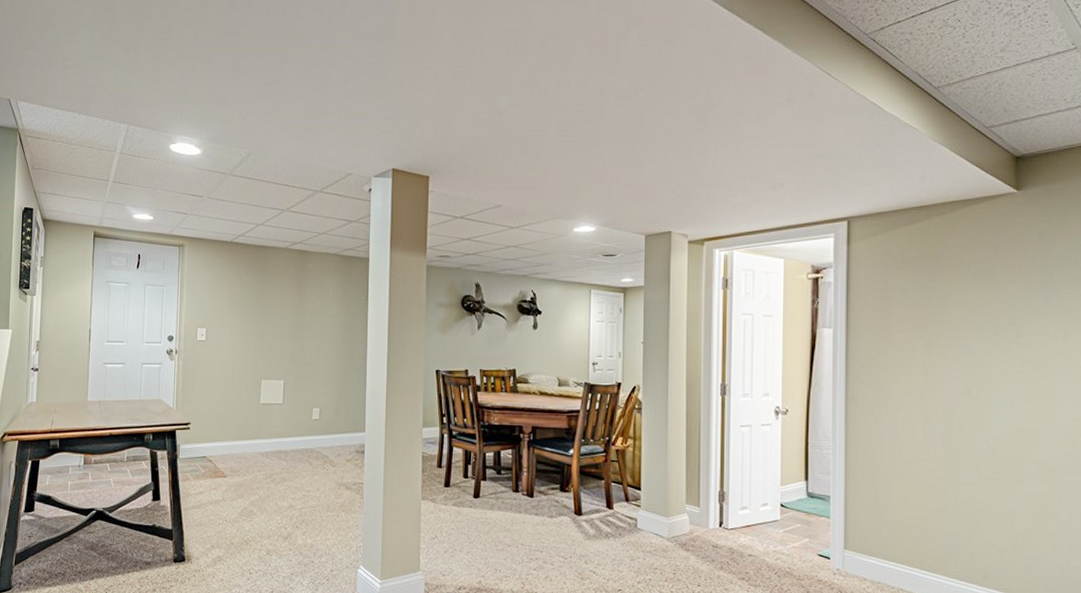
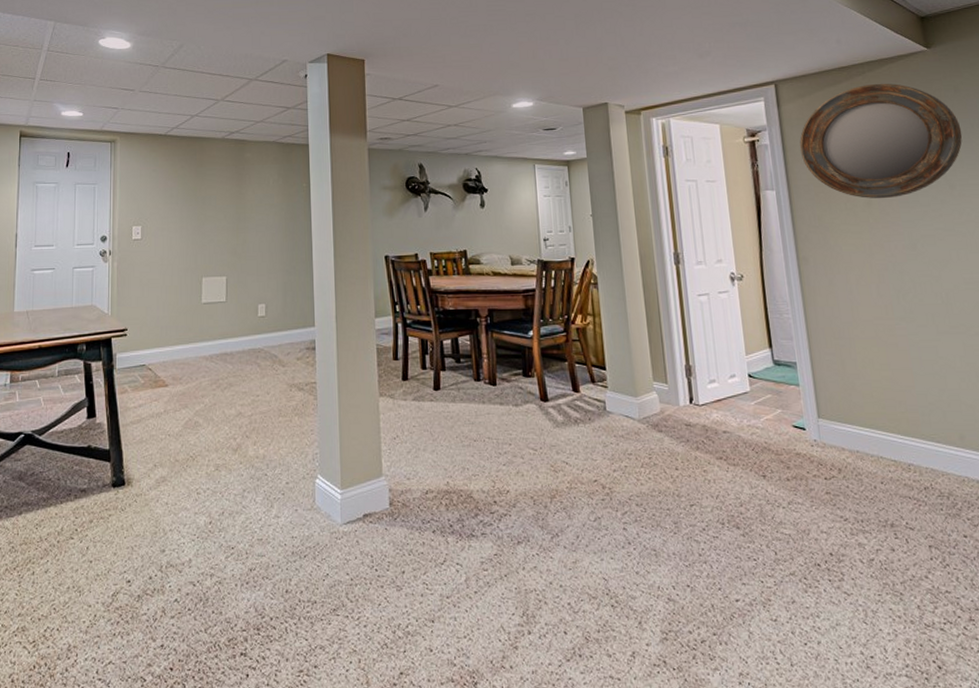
home mirror: none [865,224,1039,343] -> present [799,83,963,199]

